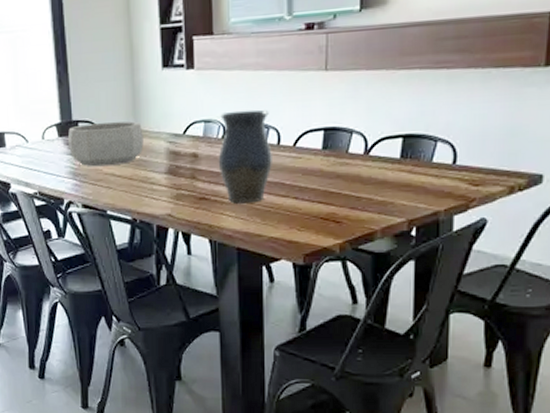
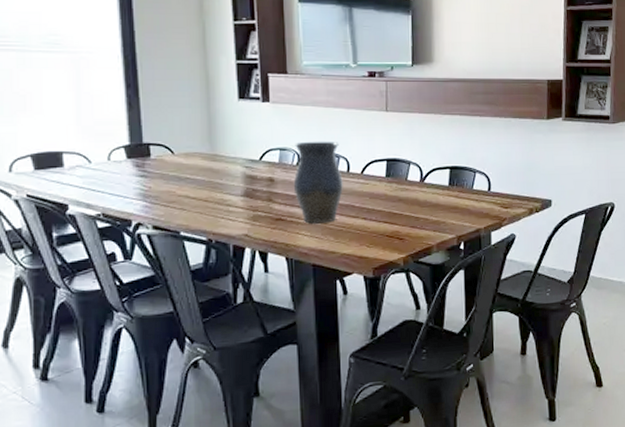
decorative bowl: present [67,121,144,167] -> none [137,145,220,189]

